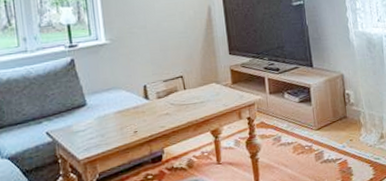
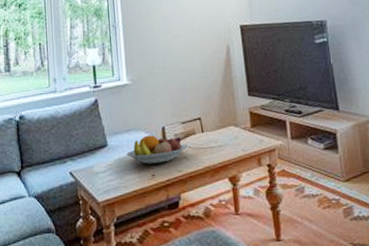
fruit bowl: none [106,93,171,122] -> present [126,135,188,165]

